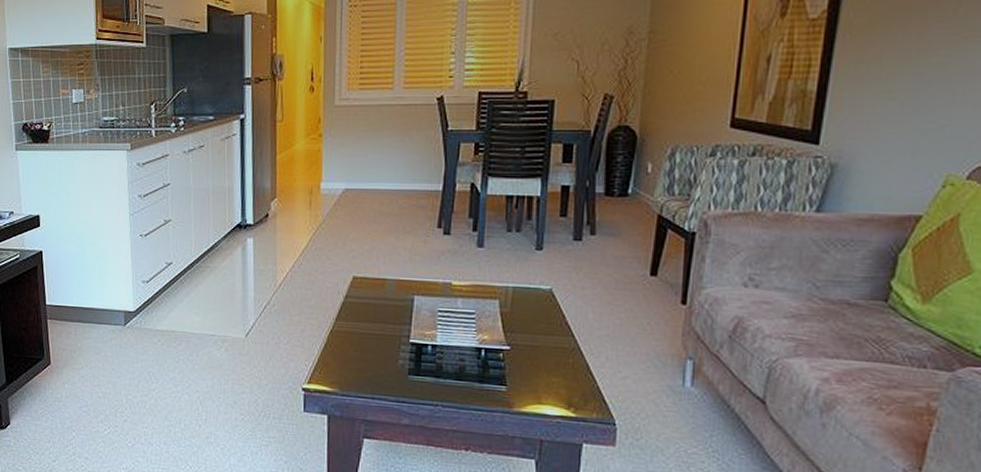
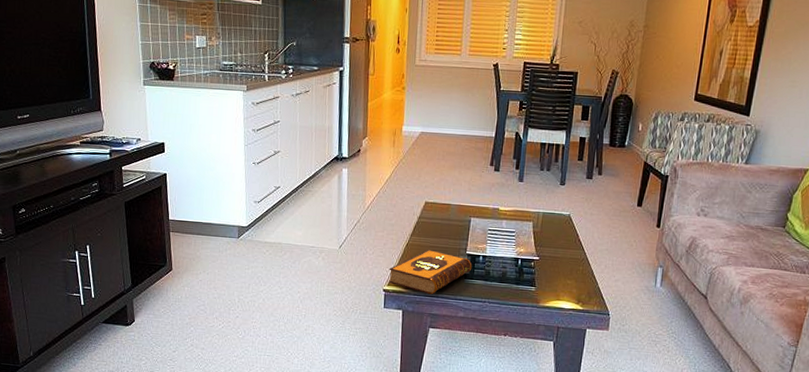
hardback book: none [308,338,418,396] -> present [389,250,472,295]

